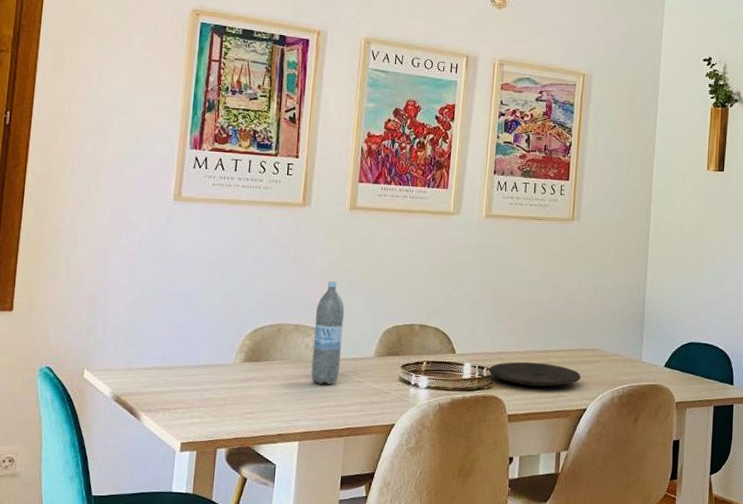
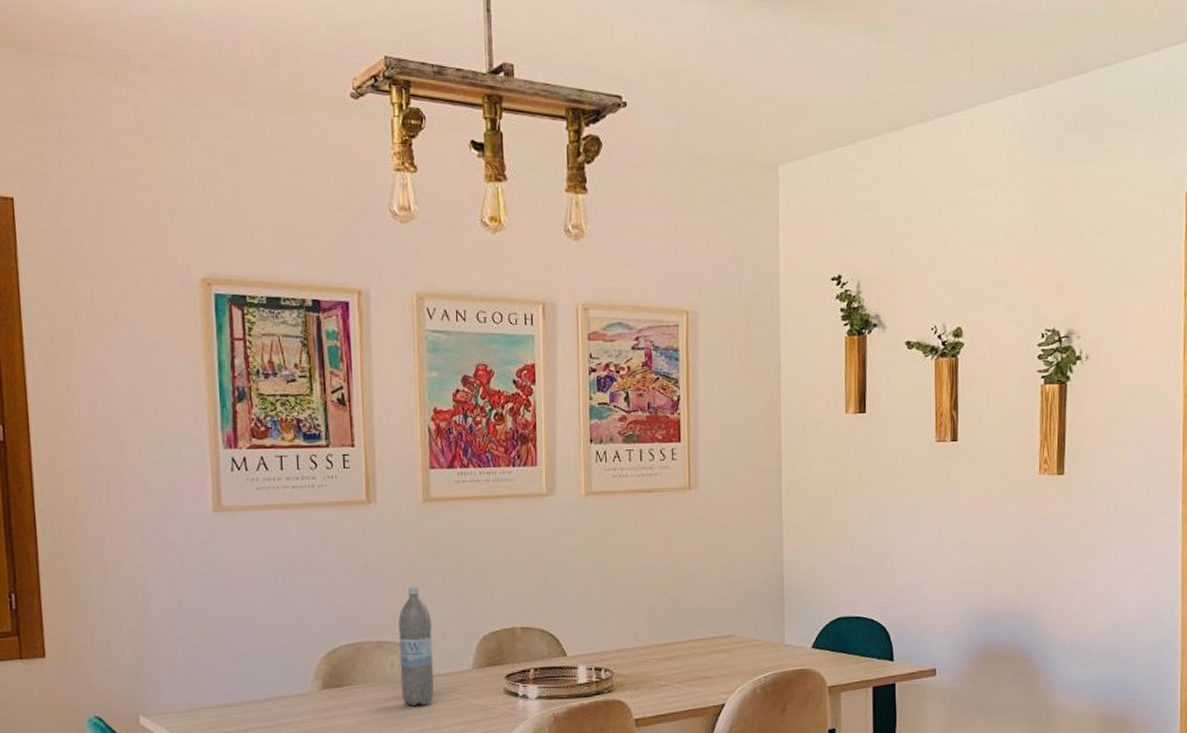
plate: present [488,361,581,388] -> none [607,657,716,686]

